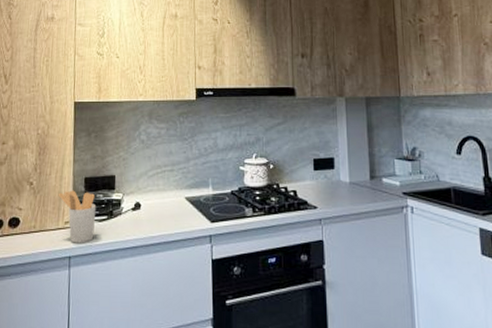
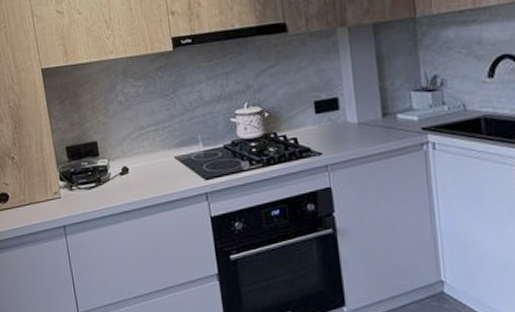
utensil holder: present [58,190,97,243] -> none [41,160,85,213]

